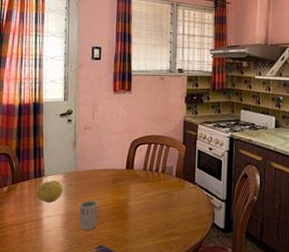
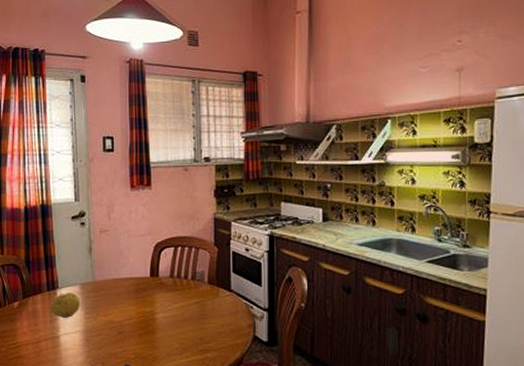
cup: present [78,200,98,231] -> none [99,314,122,348]

